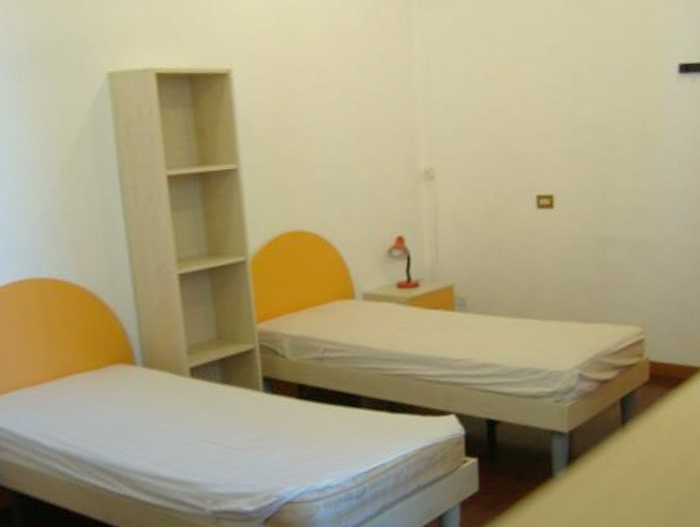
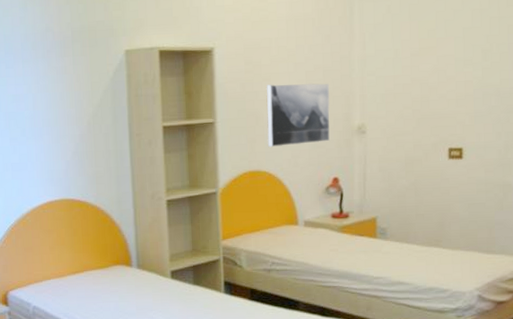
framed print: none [304,115,390,201] -> present [266,83,330,148]

